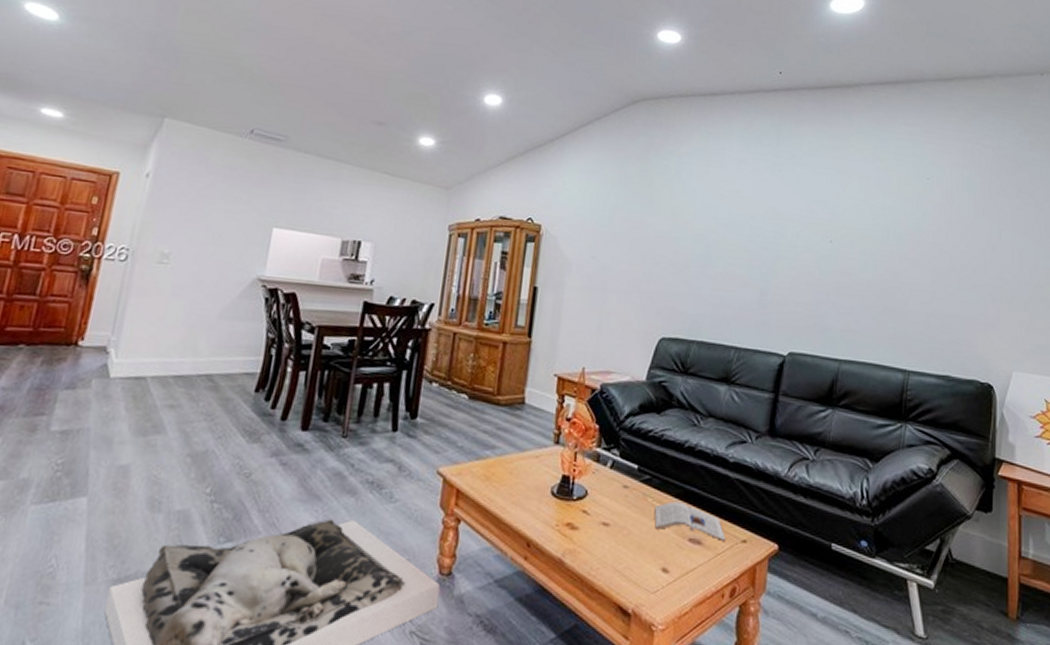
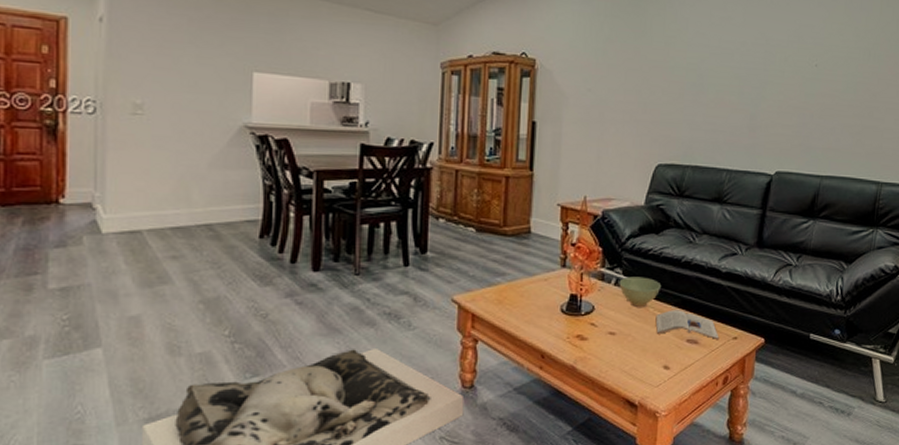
bowl: none [615,459,662,496] -> present [619,276,662,307]

